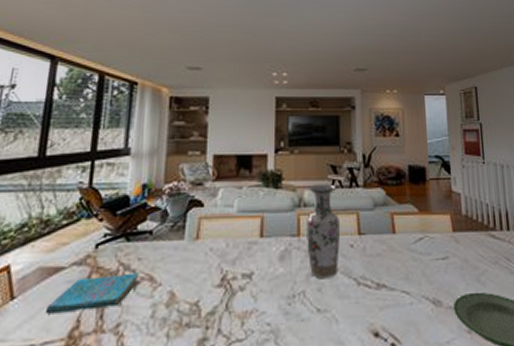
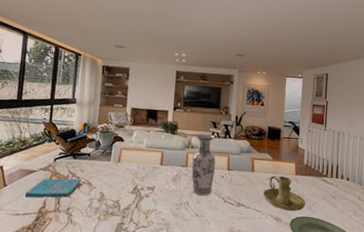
candle holder: none [411,235,473,288] -> present [263,175,306,212]

